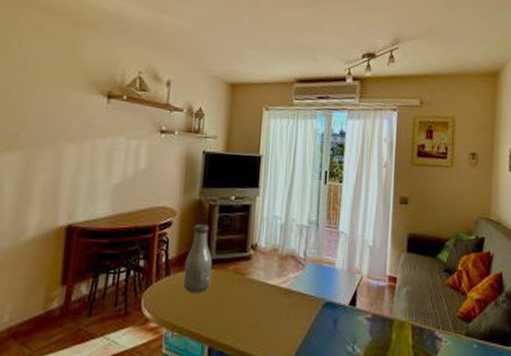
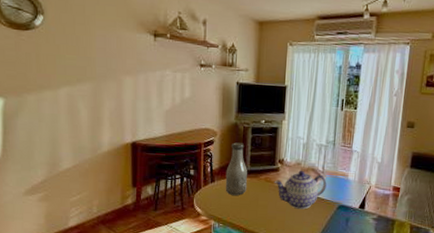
teapot: none [245,257,310,309] -> present [274,170,327,210]

